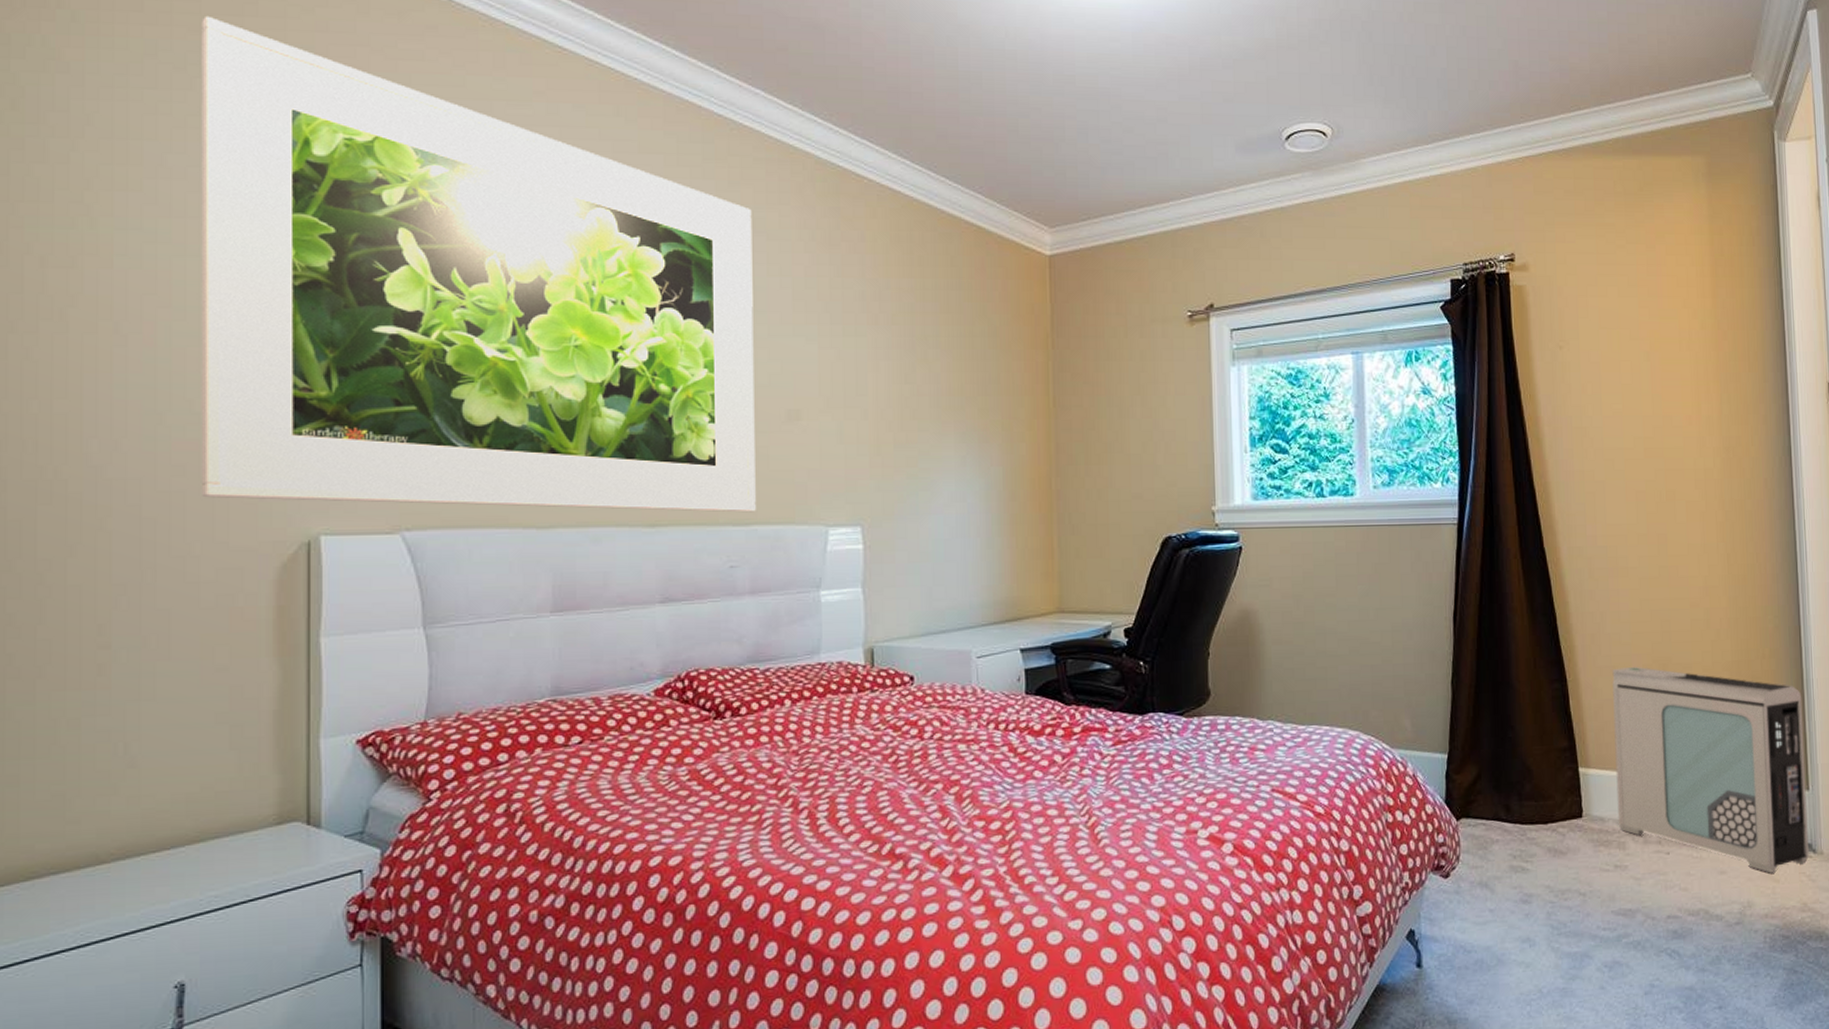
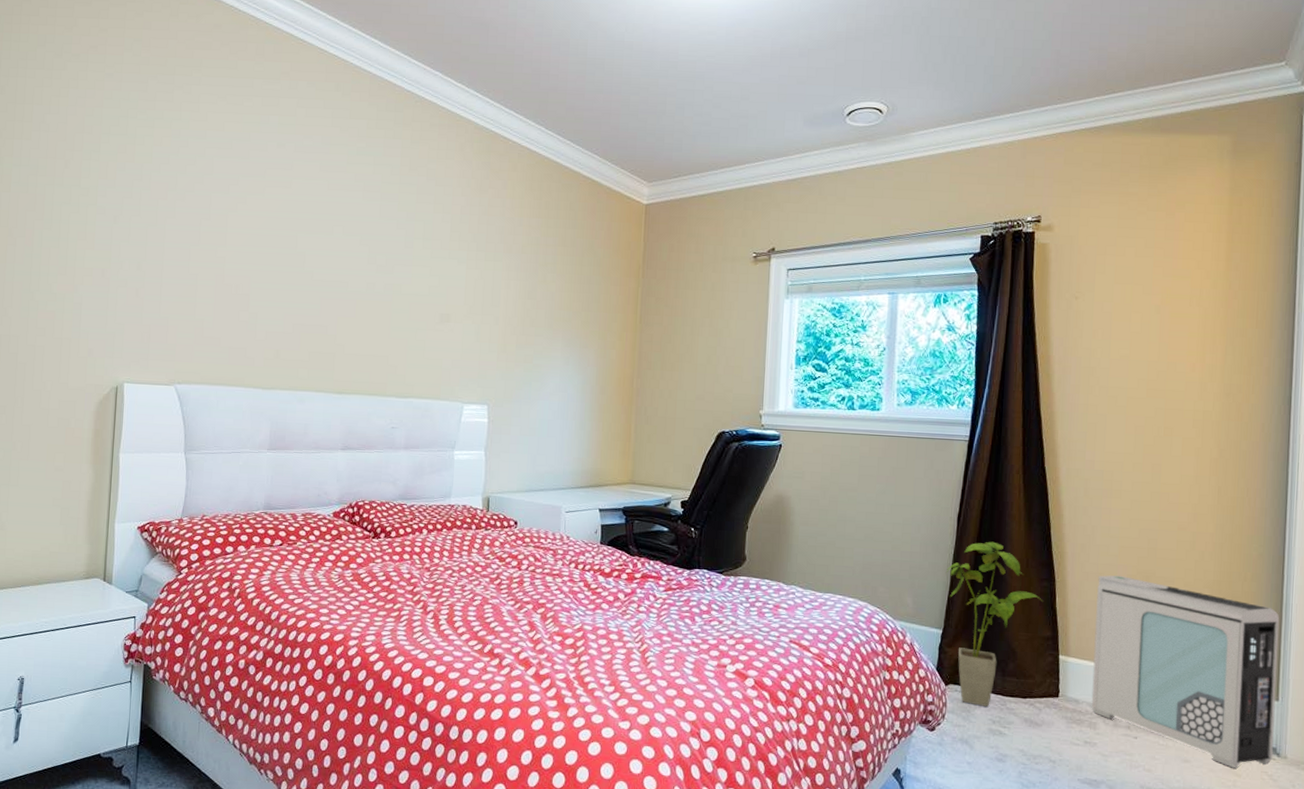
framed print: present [201,15,756,513] -> none [54,18,426,389]
house plant: none [1445,641,1556,840] -> present [945,541,1043,707]

